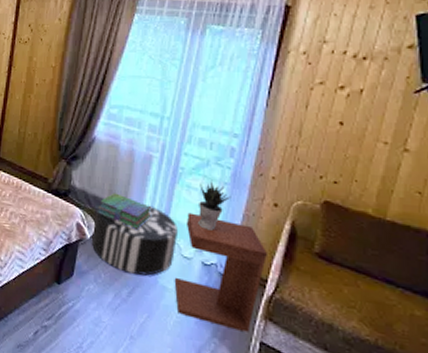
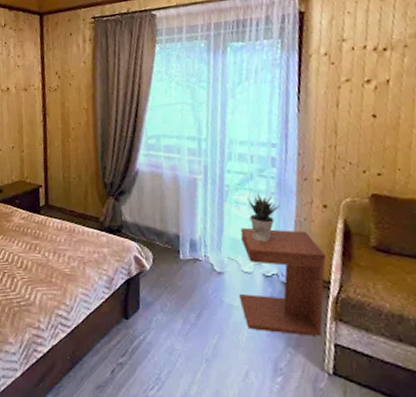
pouf: present [92,203,179,276] -> none [151,226,235,297]
stack of books: present [96,193,151,229] -> none [151,220,205,253]

